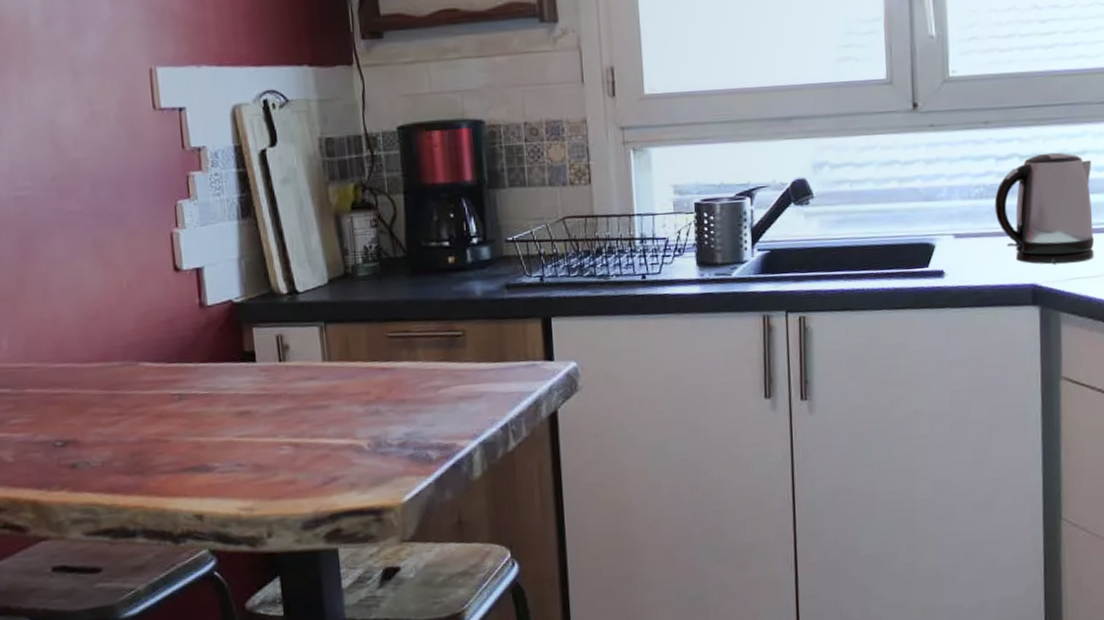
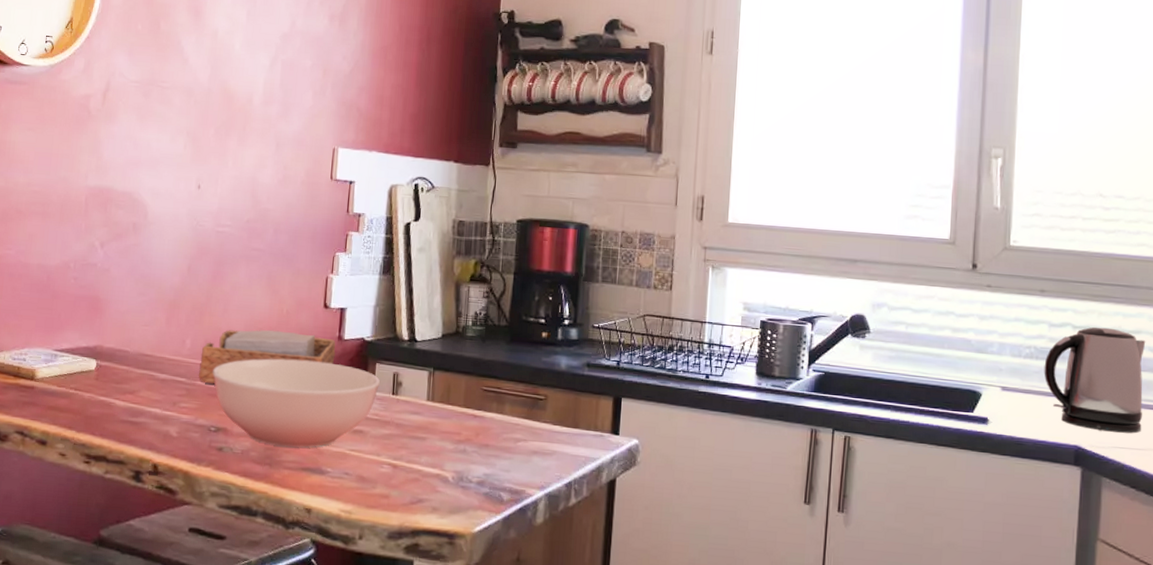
napkin holder: none [24,306,200,390] -> present [199,329,336,385]
bowl: none [44,337,262,449] -> present [213,358,381,448]

